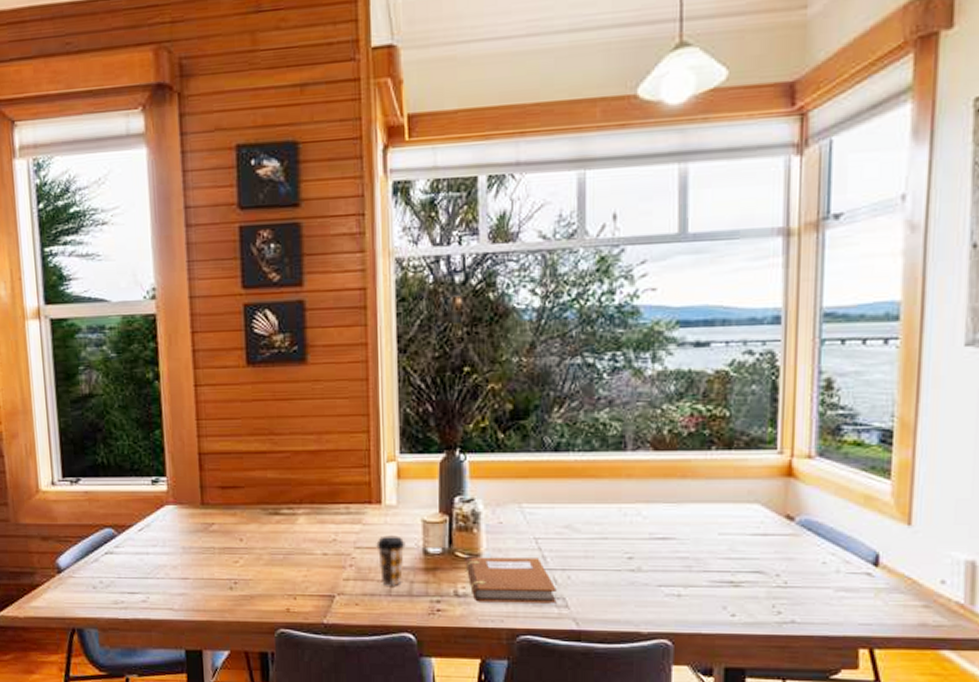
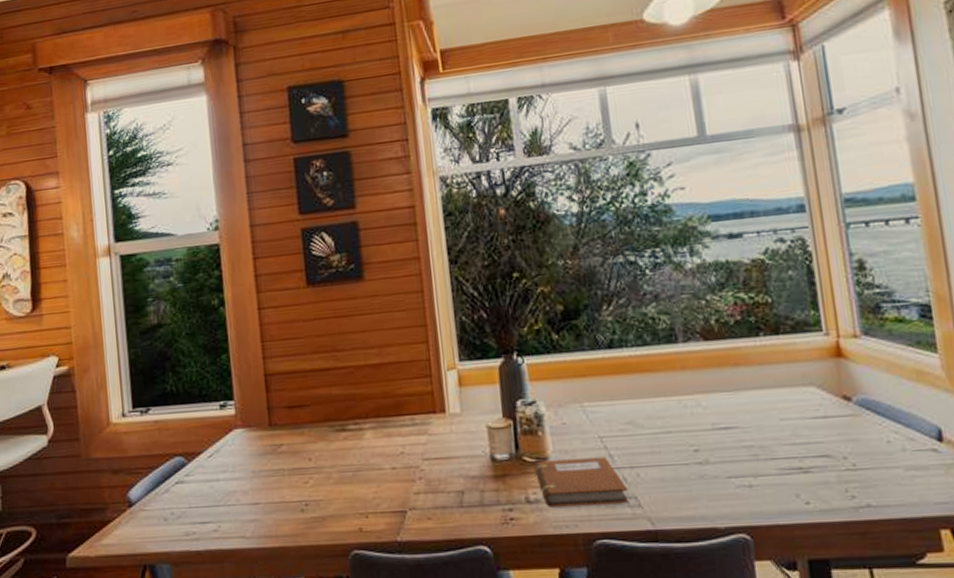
coffee cup: present [376,535,405,586] -> none [444,444,473,497]

